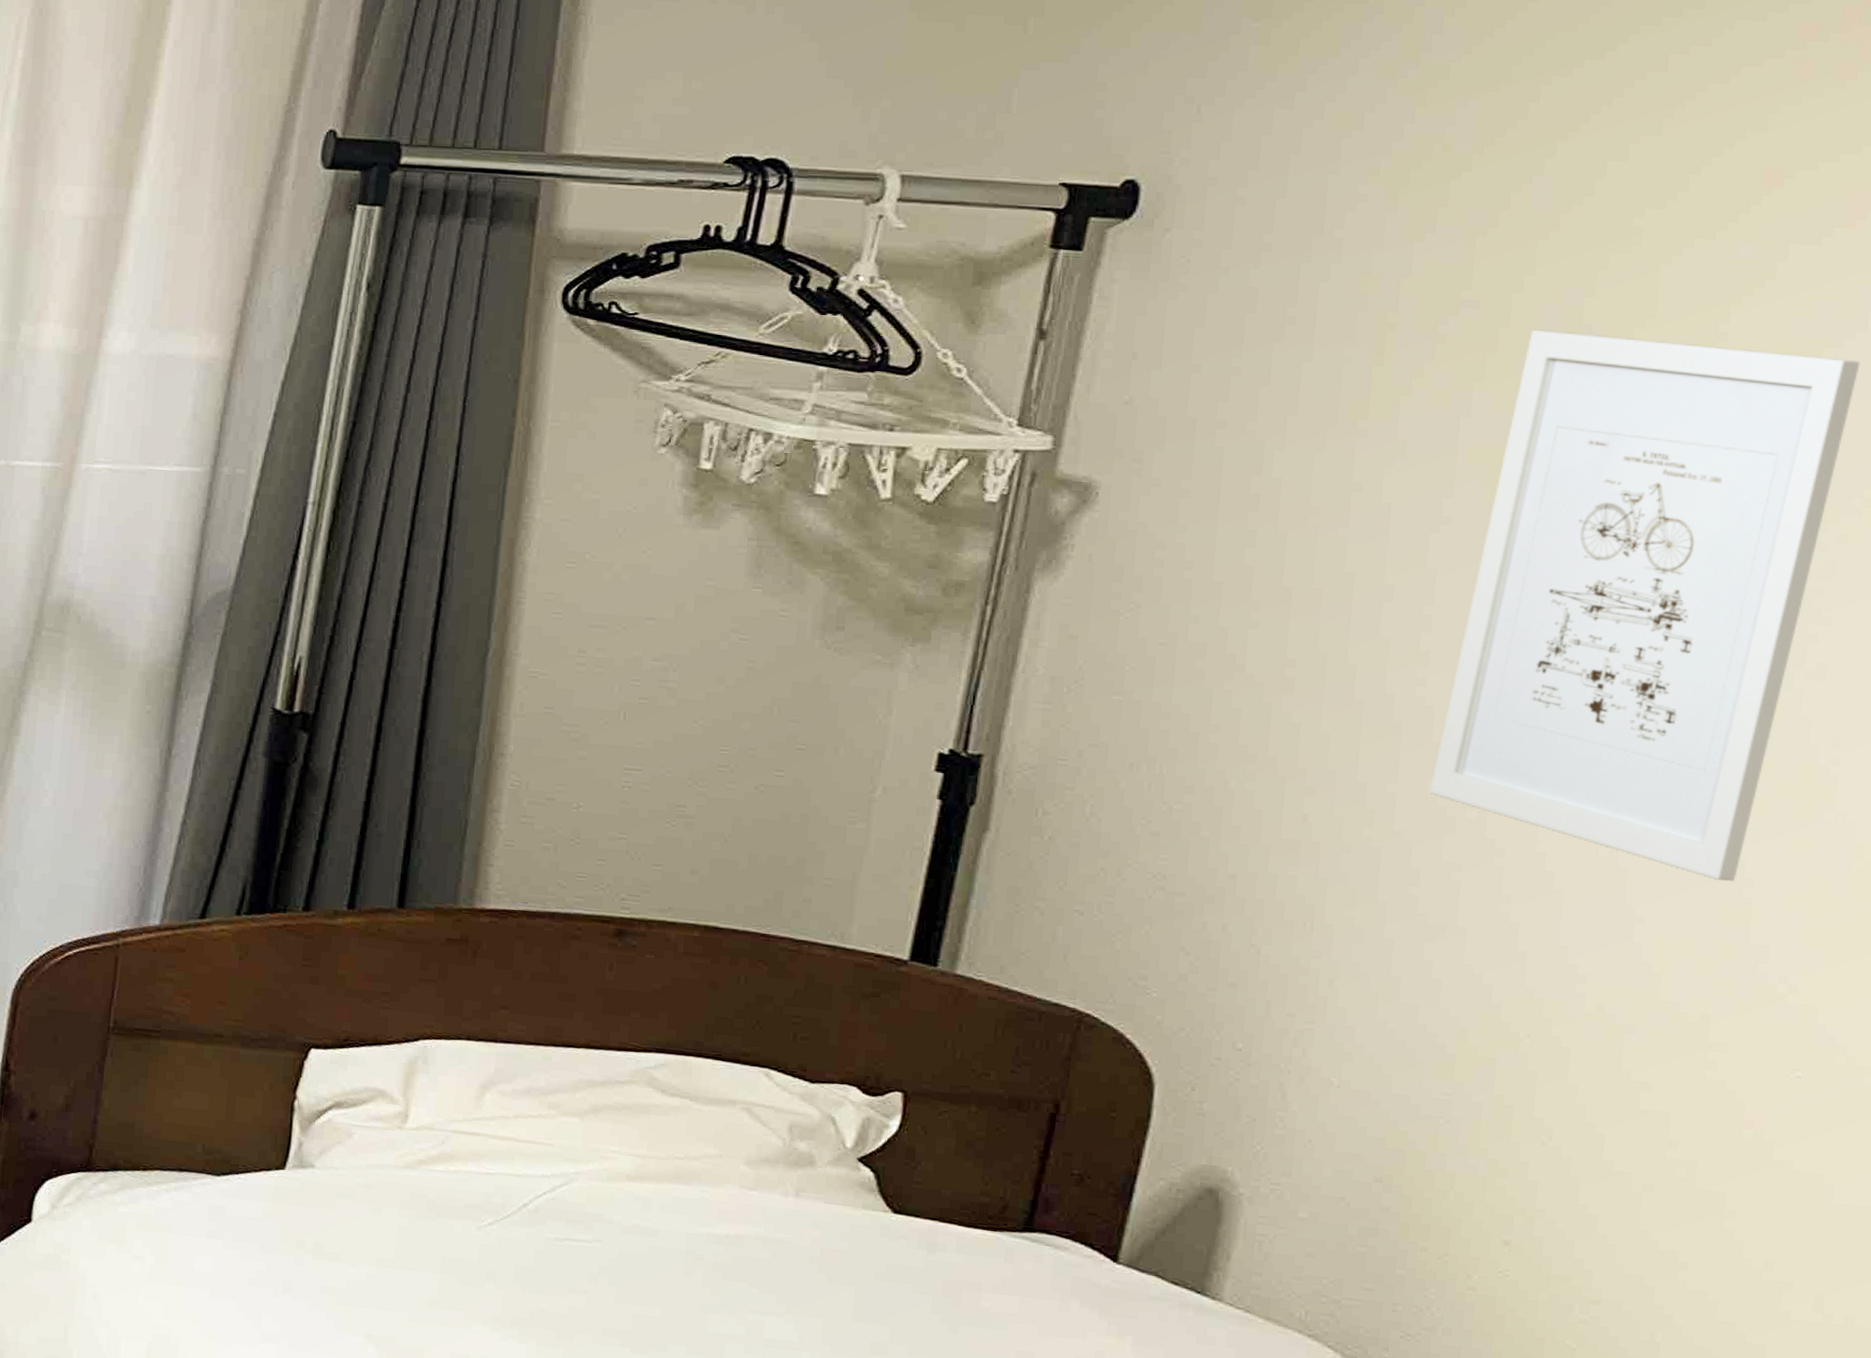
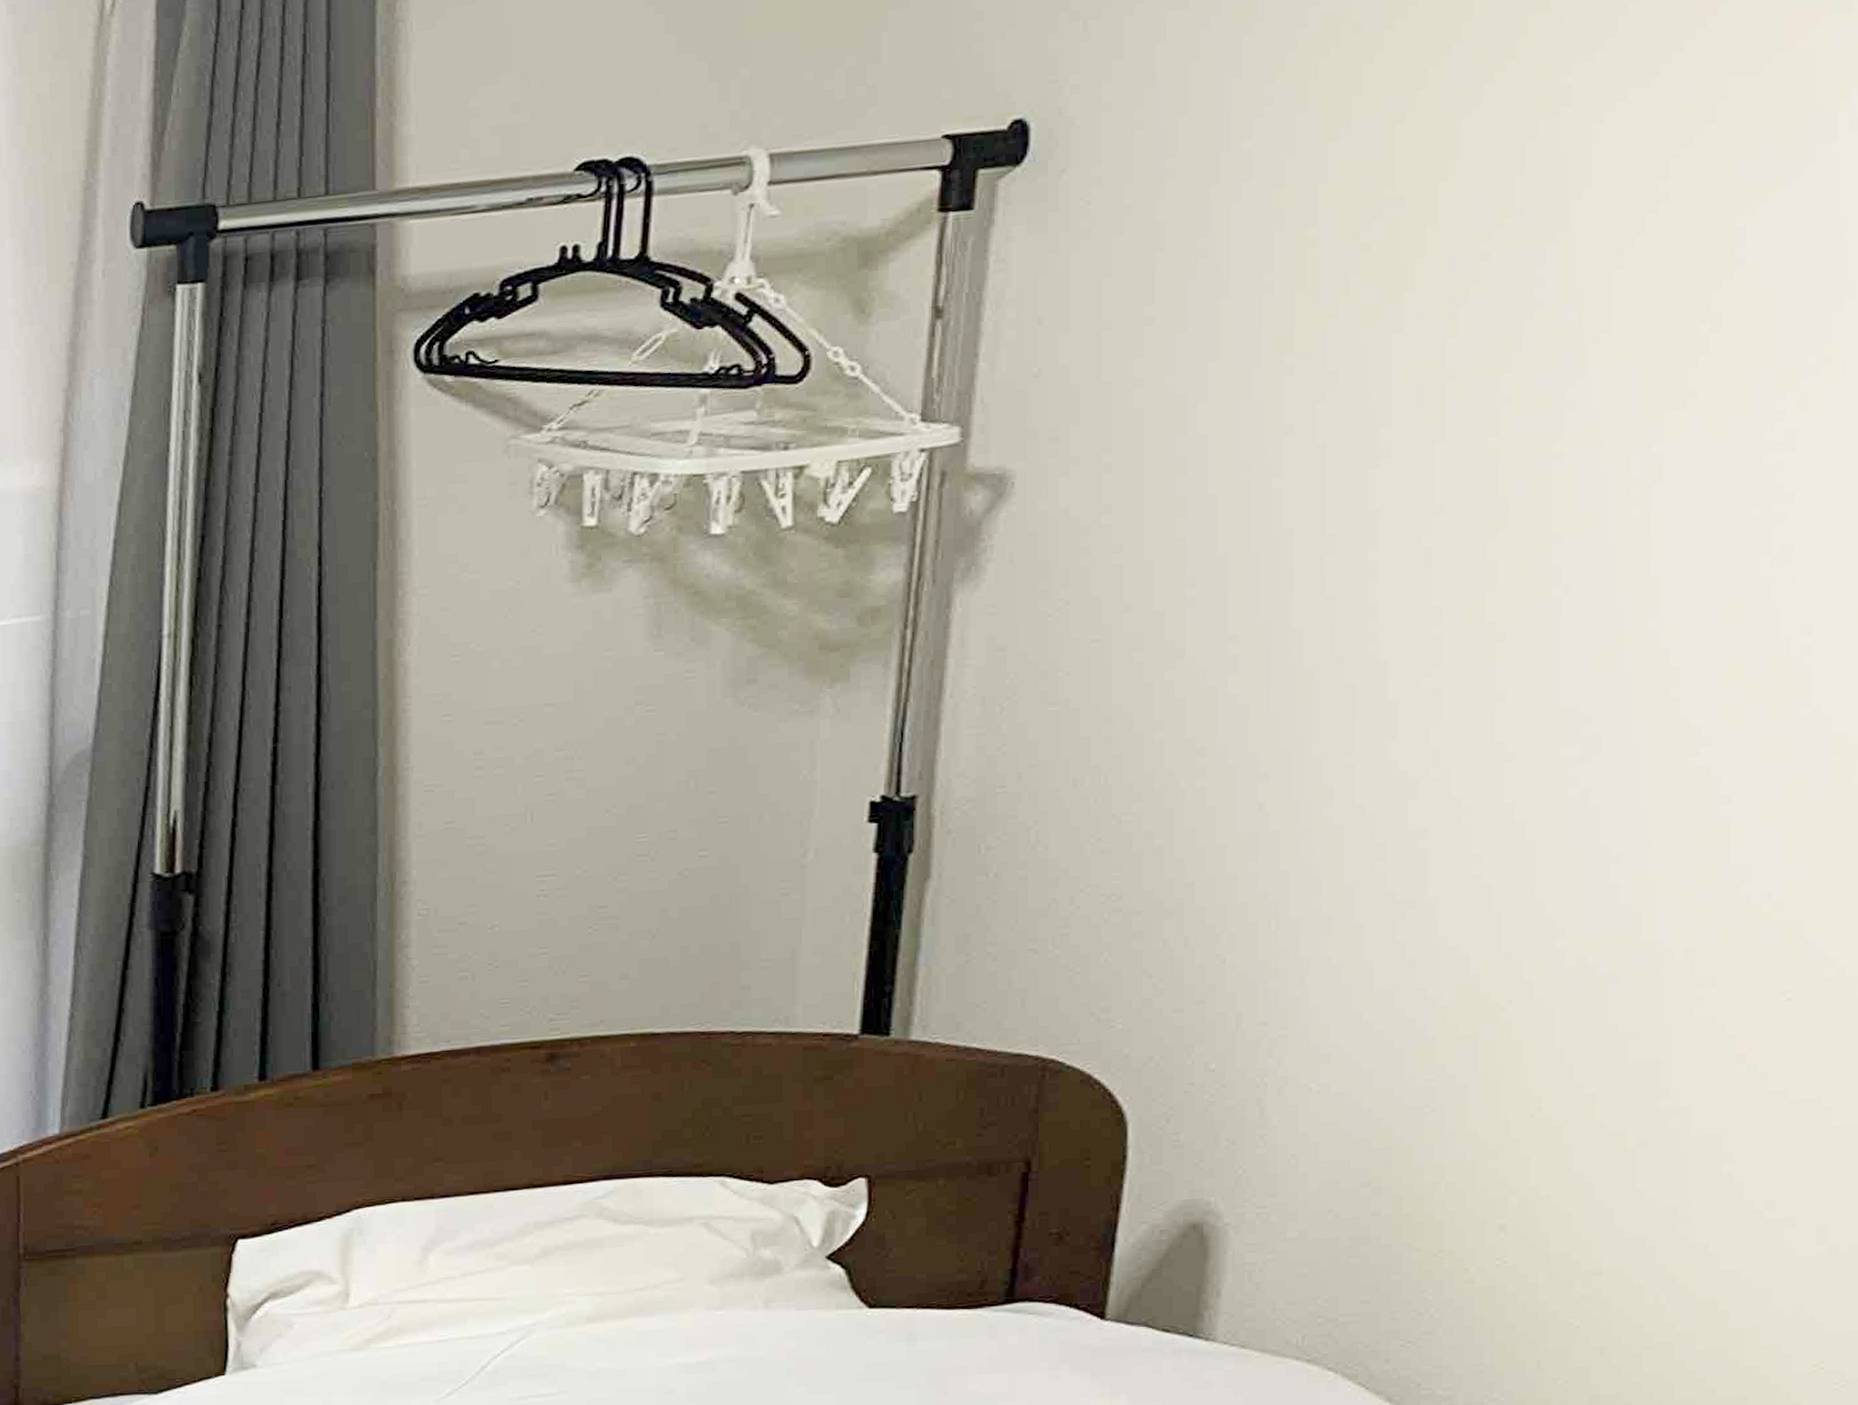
wall art: present [1430,329,1861,881] -> none [1389,201,1810,803]

